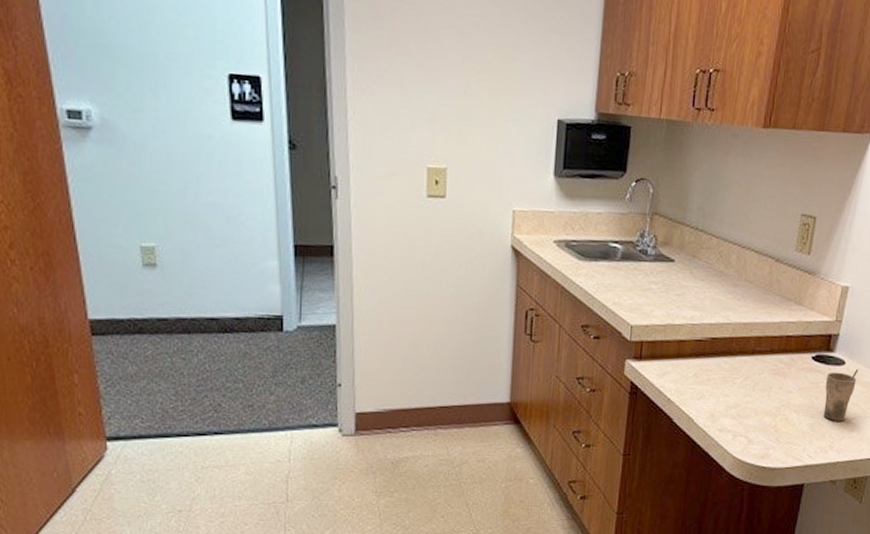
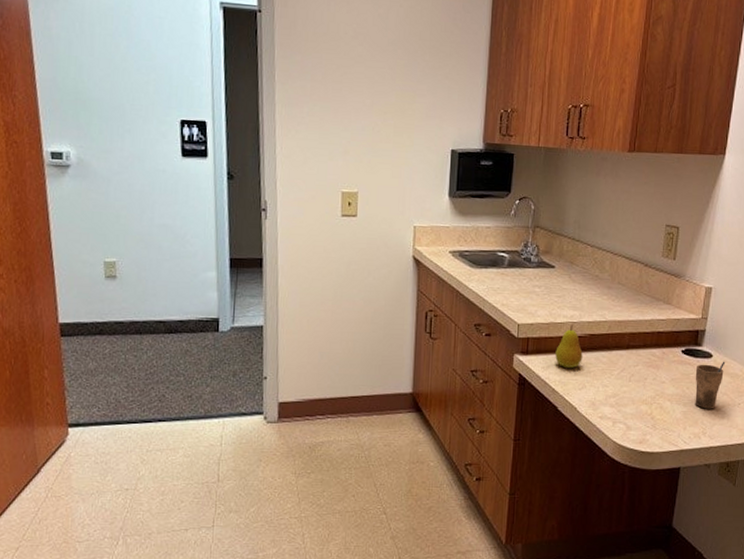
fruit: none [672,326,703,375] -> present [555,324,583,368]

